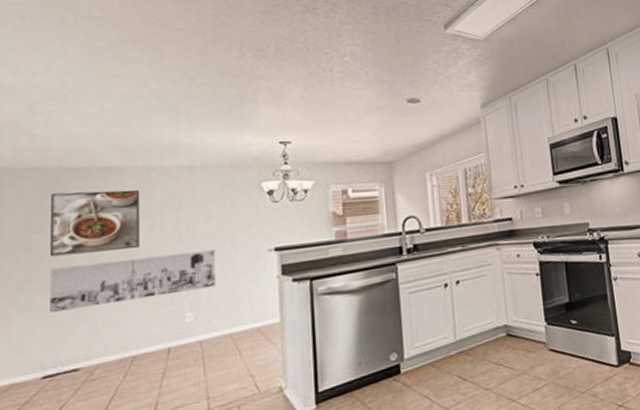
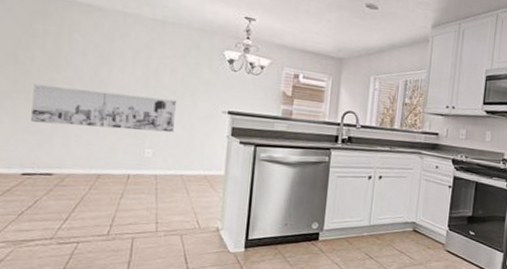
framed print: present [51,189,139,257] -> none [35,17,116,83]

